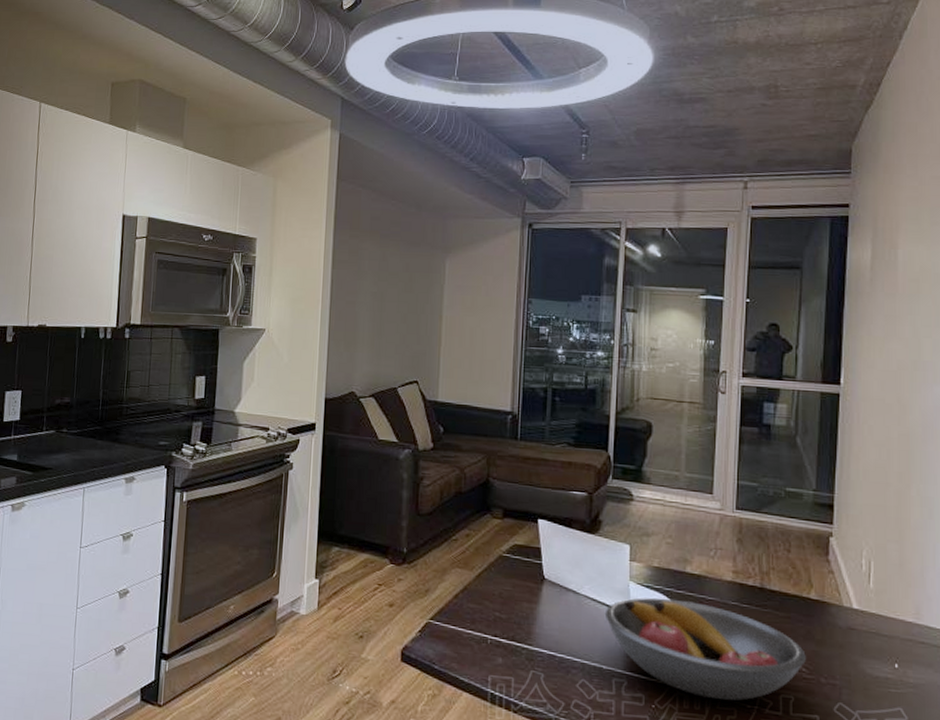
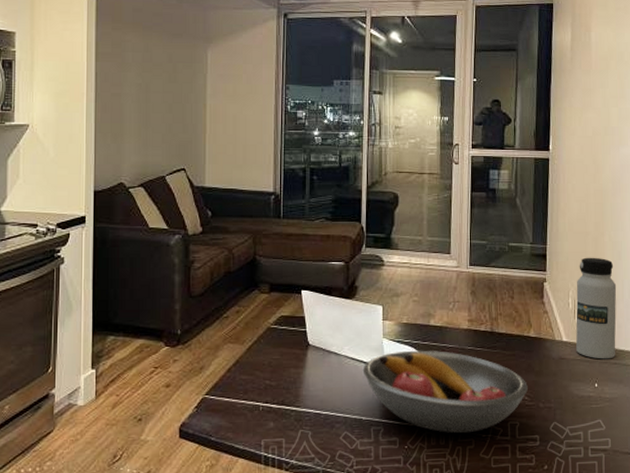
water bottle: none [870,512,926,637] -> present [576,257,617,359]

